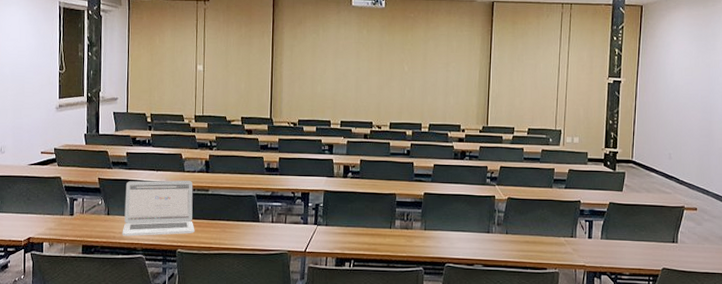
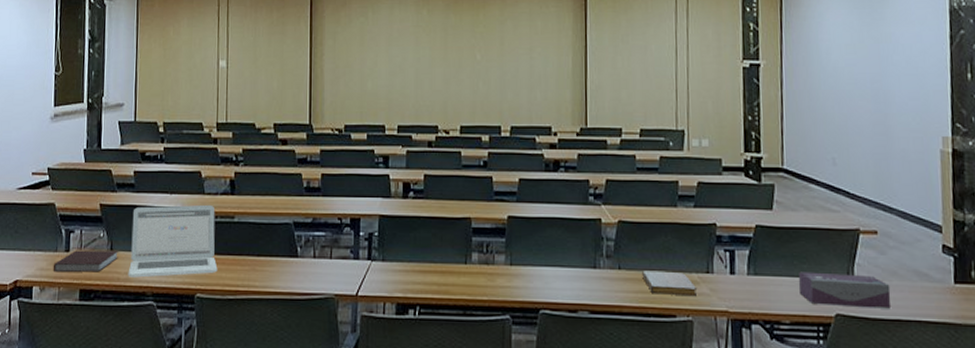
notebook: none [60,214,114,232] -> present [53,250,118,273]
notebook: none [523,235,564,255] -> present [642,270,698,297]
tissue box: none [637,237,703,264] -> present [798,271,891,309]

